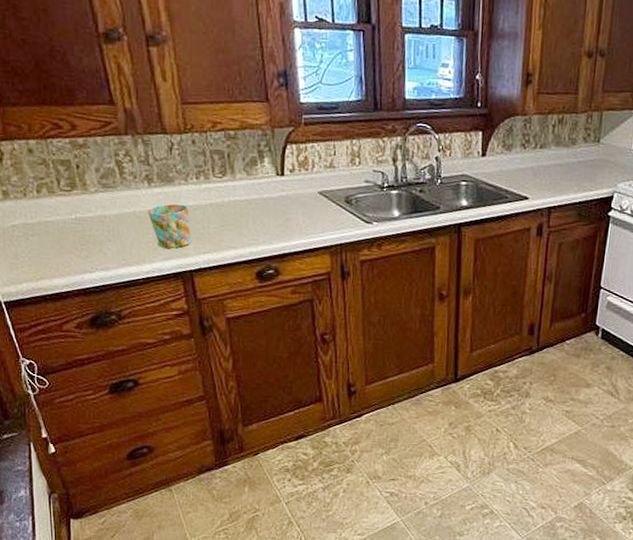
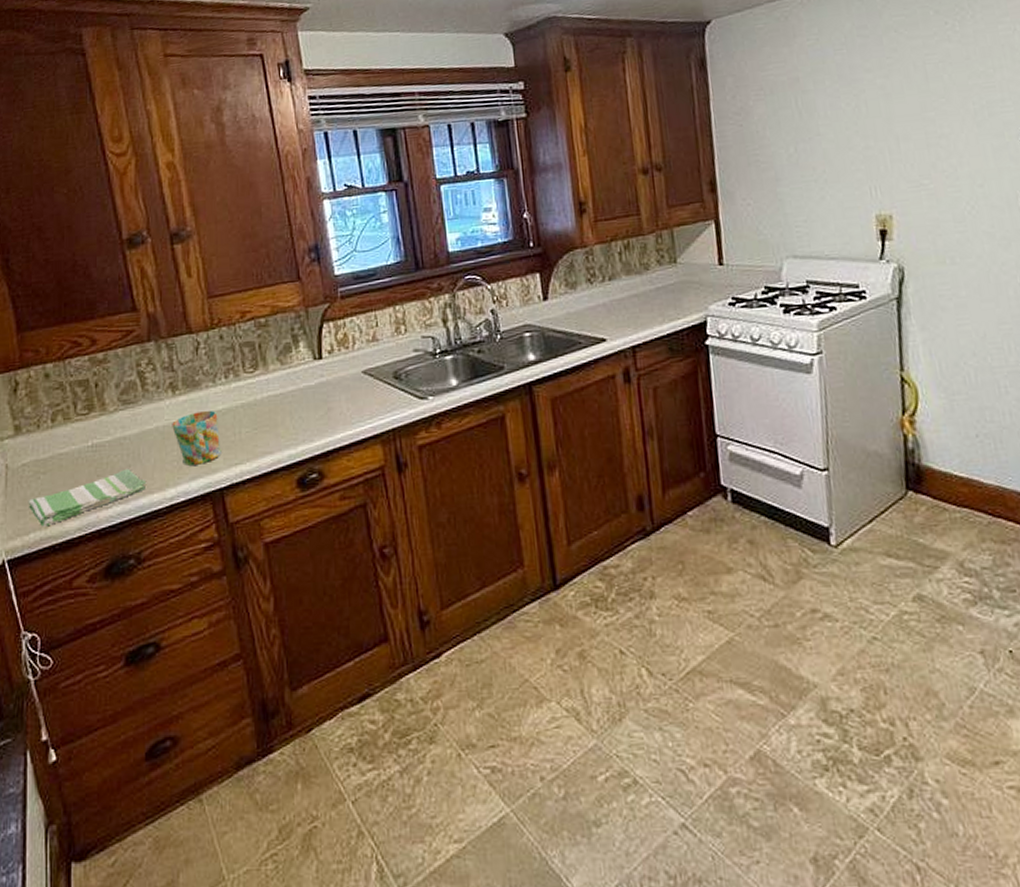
dish towel: none [19,242,126,280] -> present [28,468,147,527]

